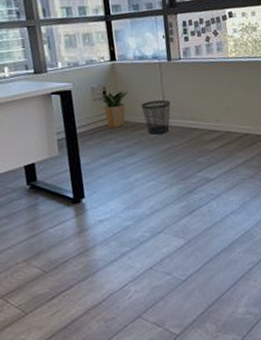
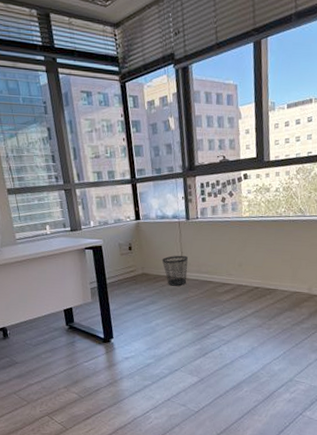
potted plant: present [98,90,129,128] -> none [125,246,151,279]

